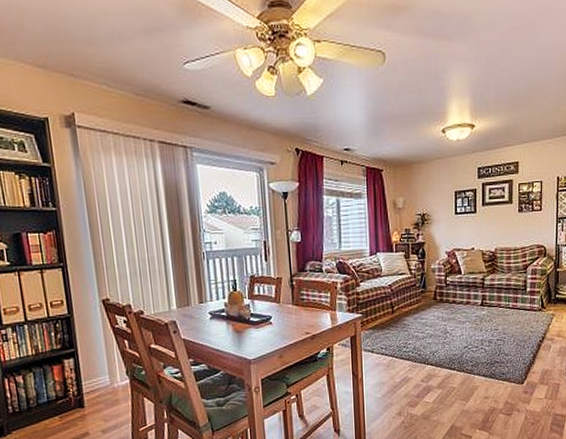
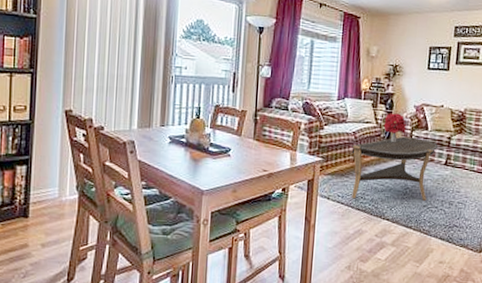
coffee table: none [389,283,473,349] -> present [351,136,439,201]
bouquet: none [418,261,440,291] -> present [383,113,406,143]

